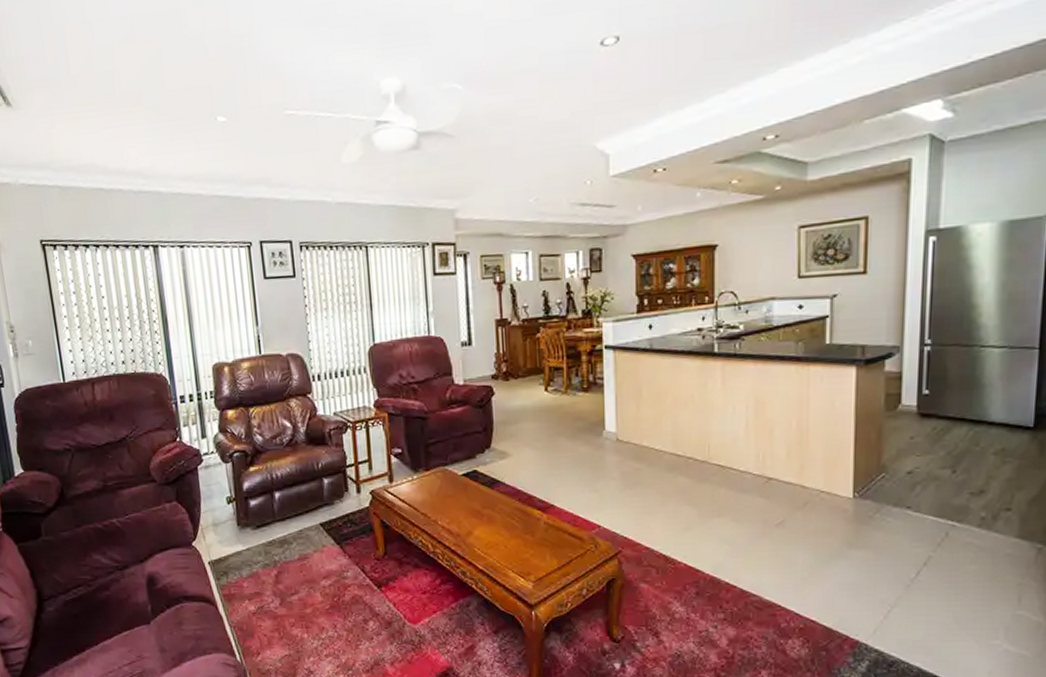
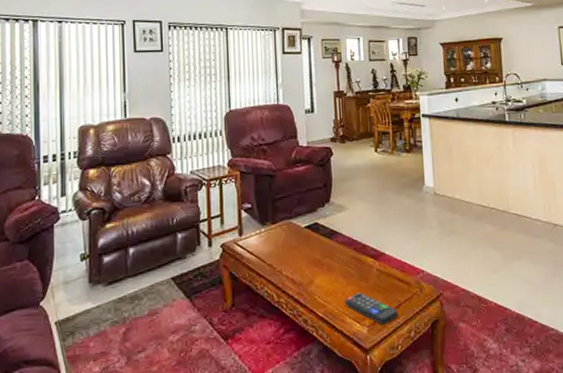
remote control: none [507,546,569,581] -> present [345,292,399,325]

